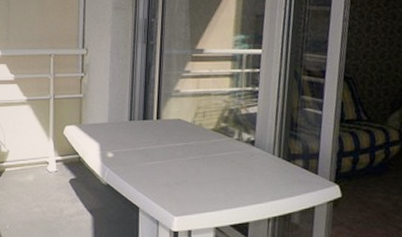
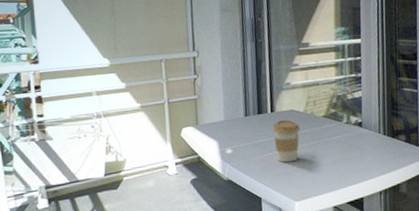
coffee cup: none [157,129,186,174] -> present [273,119,300,163]

